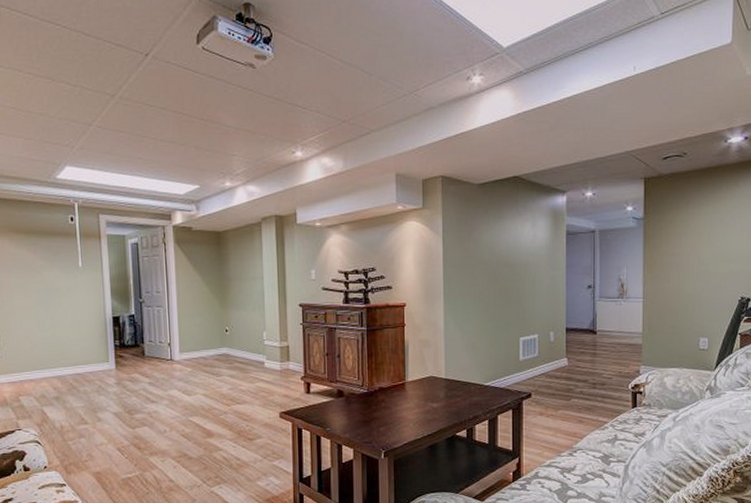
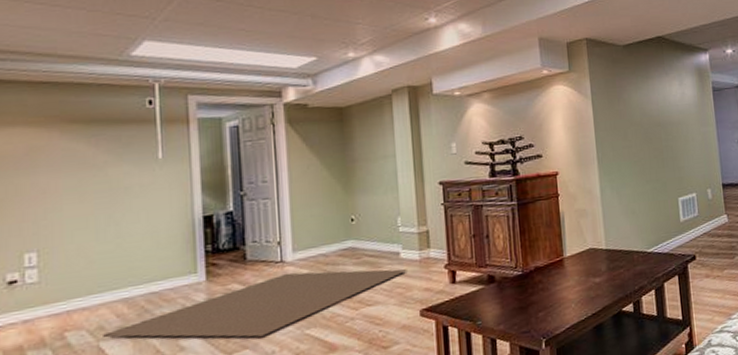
area rug: none [45,369,270,418] -> present [103,269,407,338]

